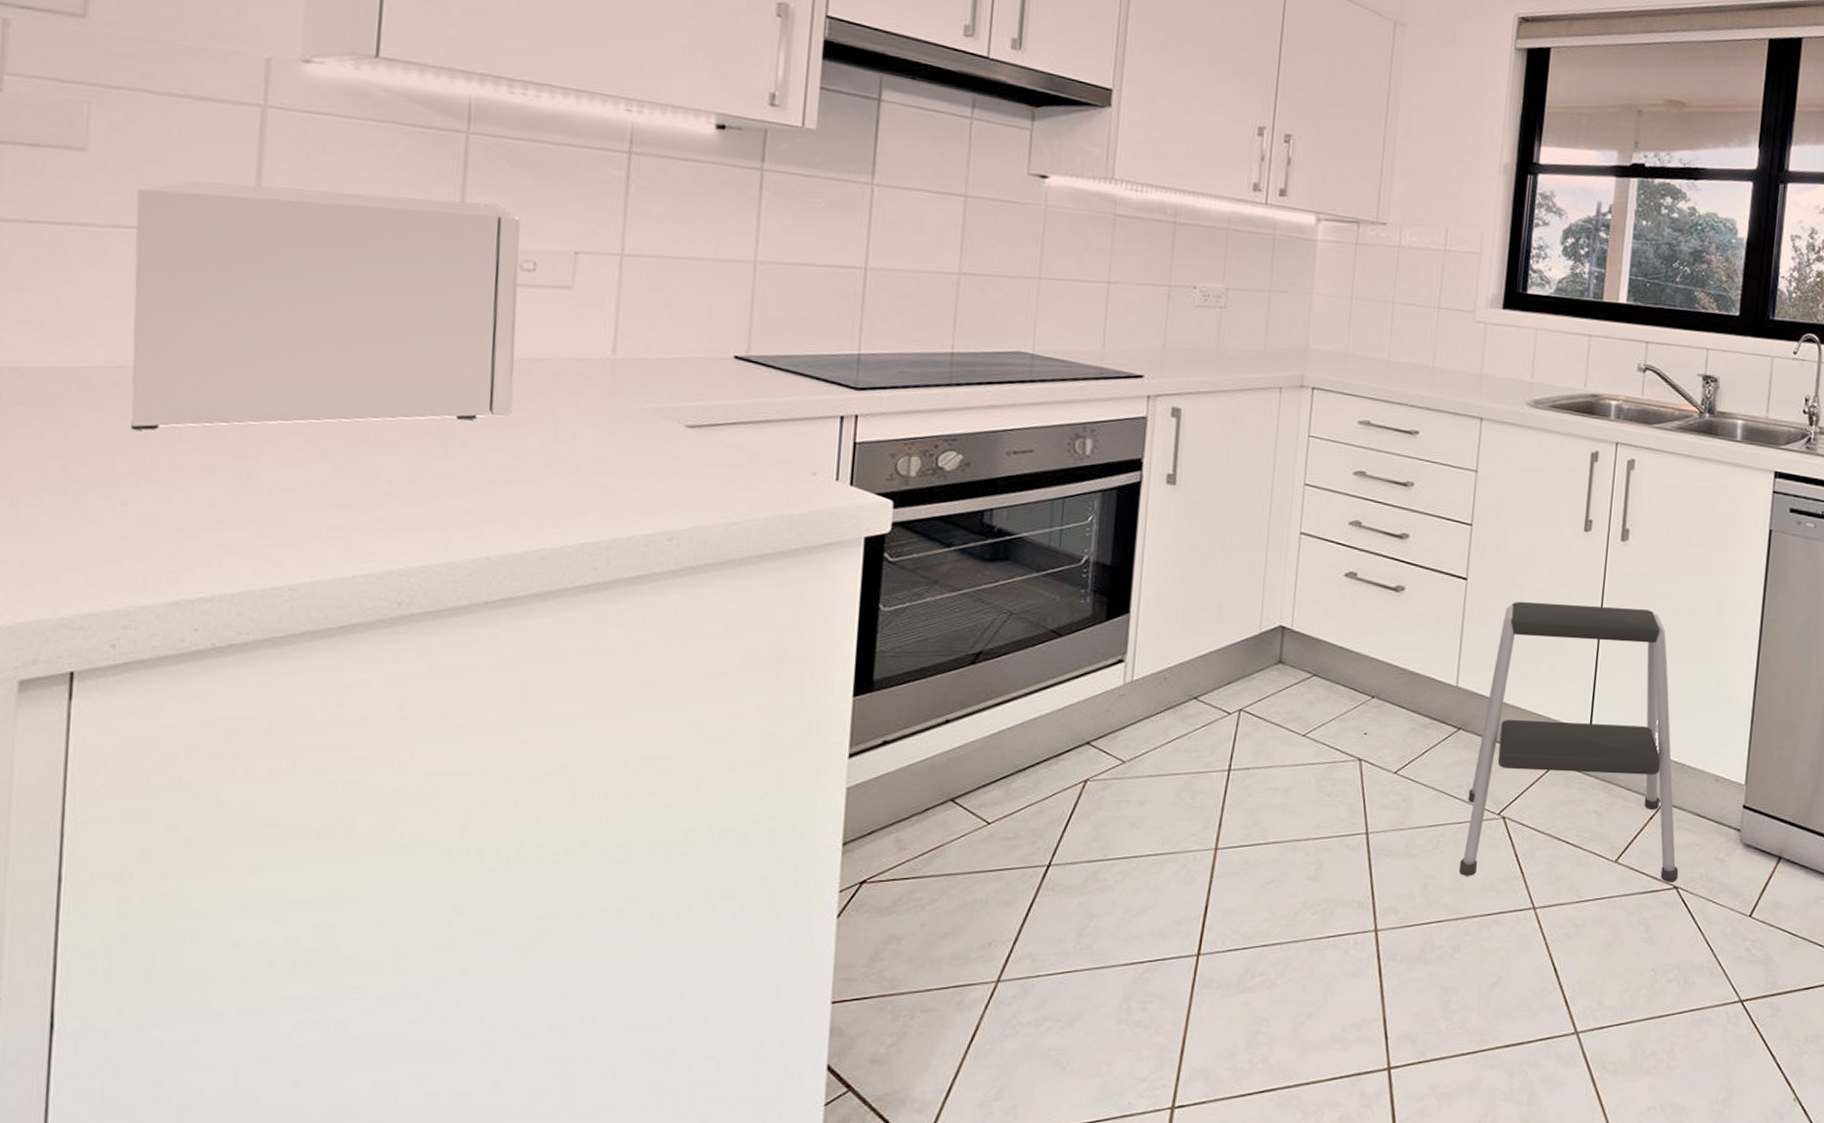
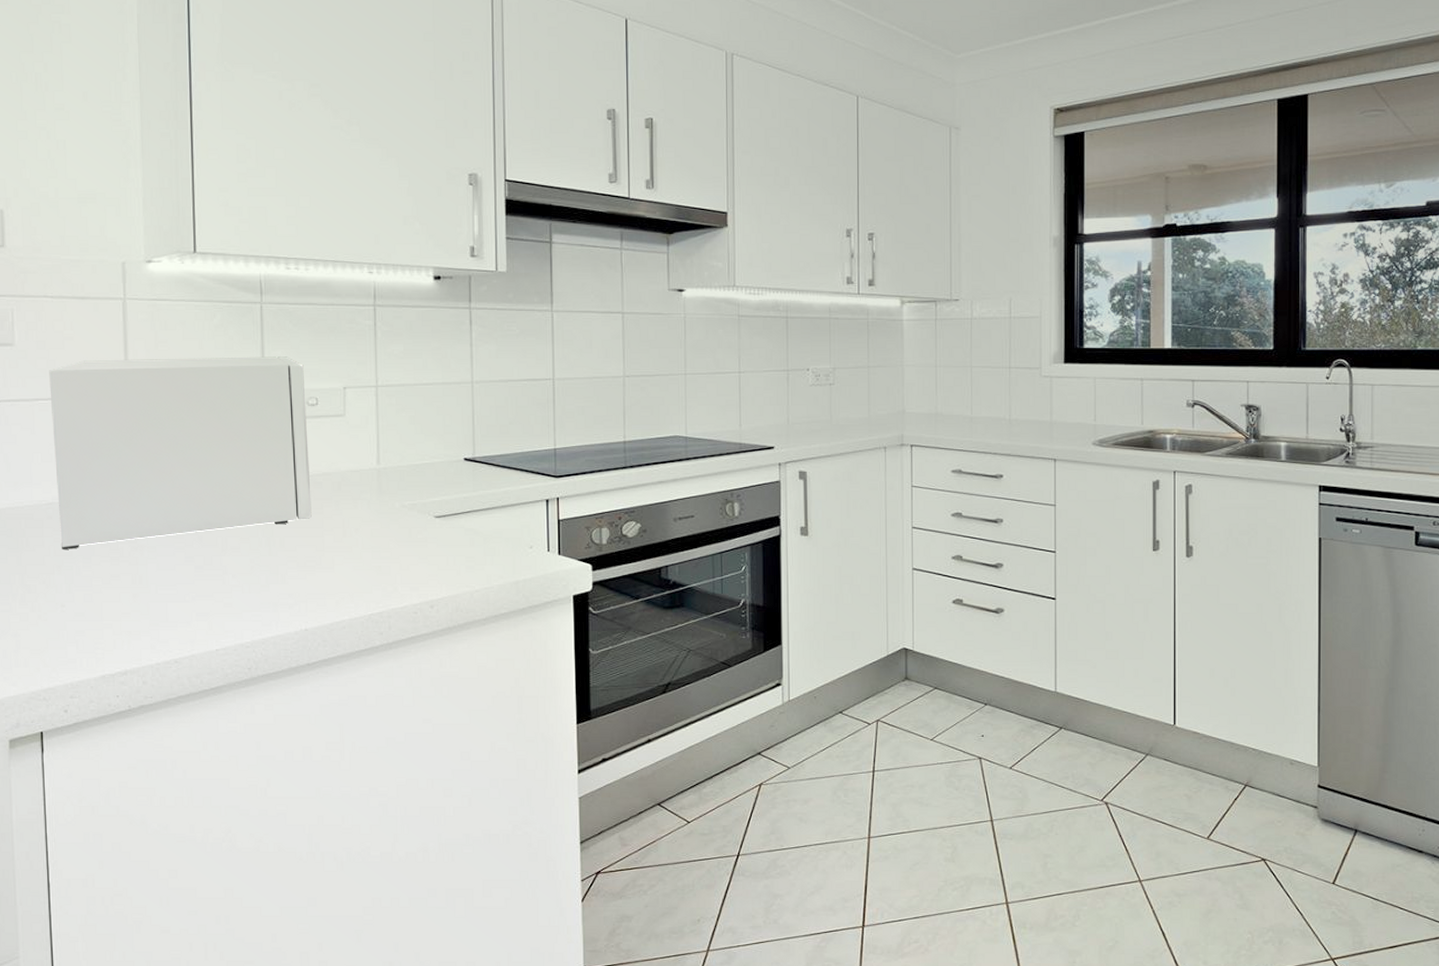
step stool: present [1458,601,1679,882] -> none [1072,615,1265,855]

